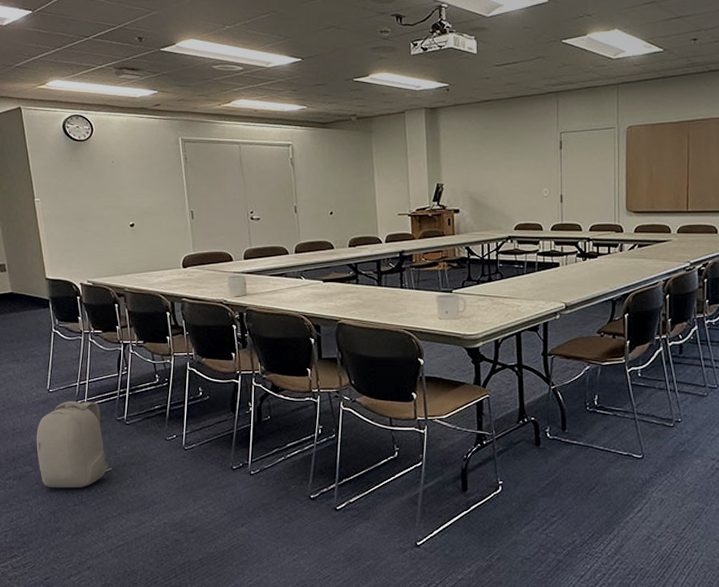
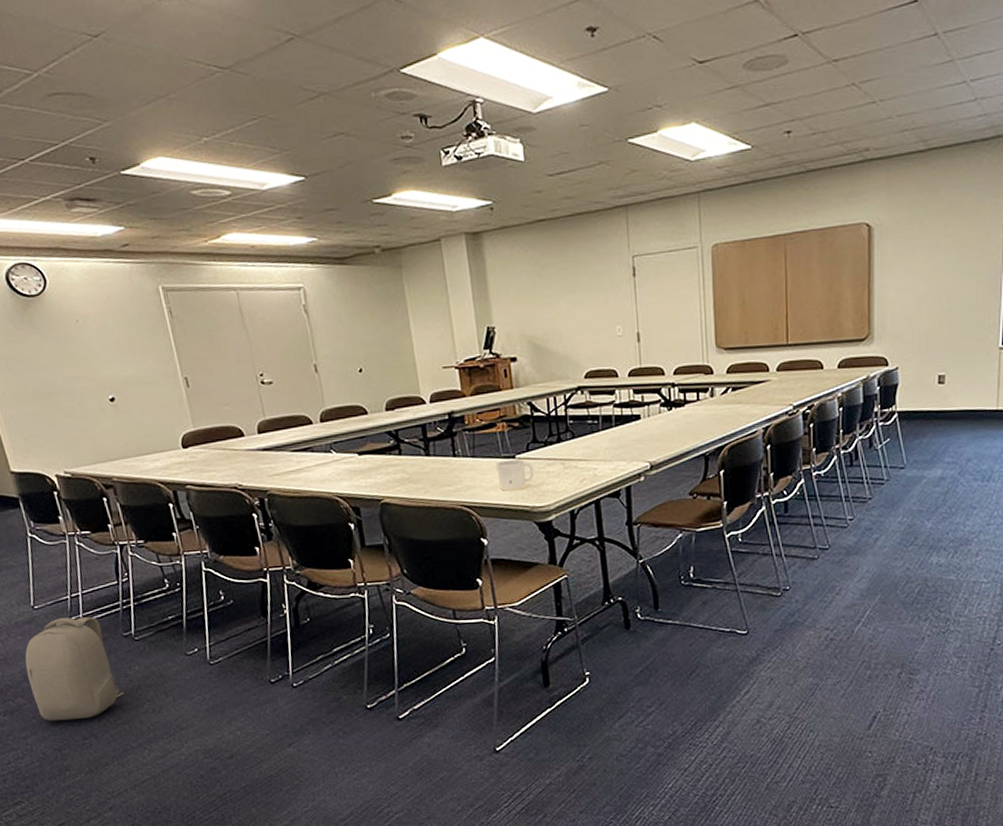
mug: present [227,276,248,297] -> none [240,453,267,480]

